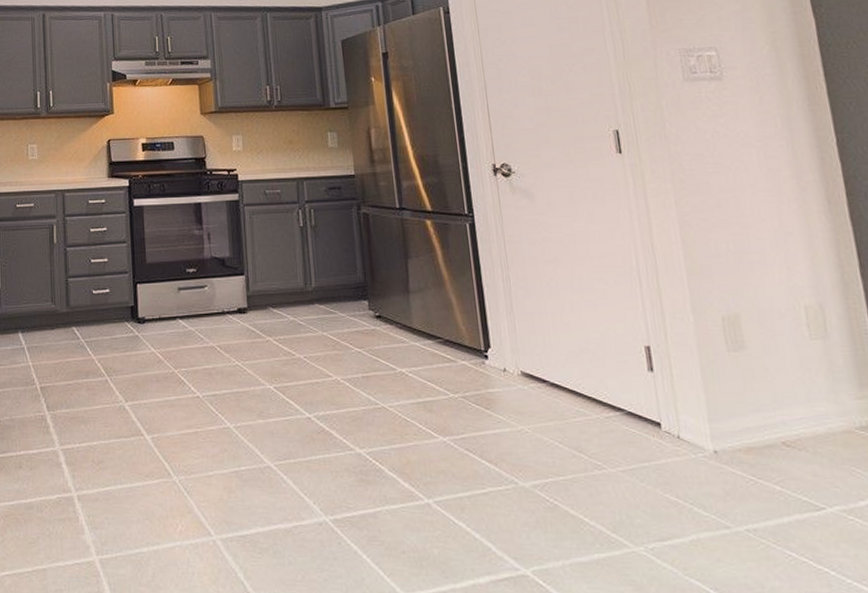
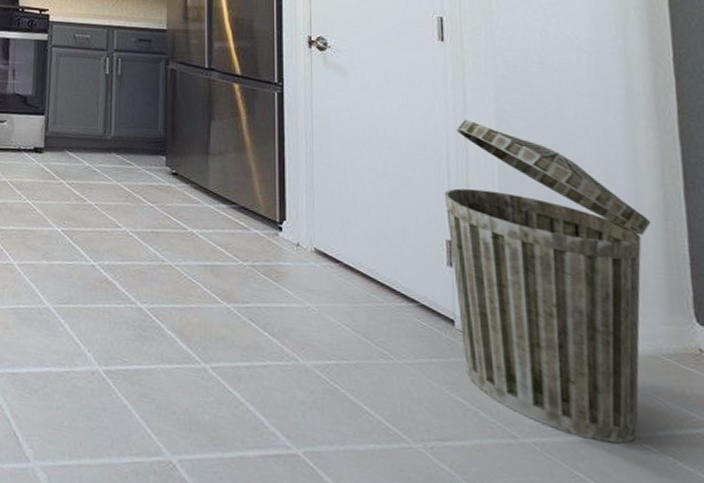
trash can: none [637,227,842,519] -> present [444,120,651,444]

